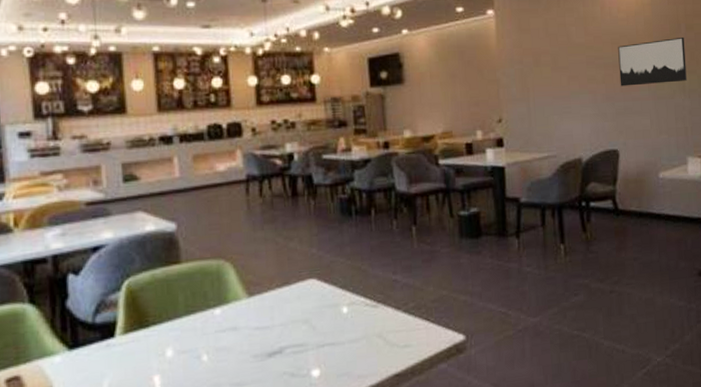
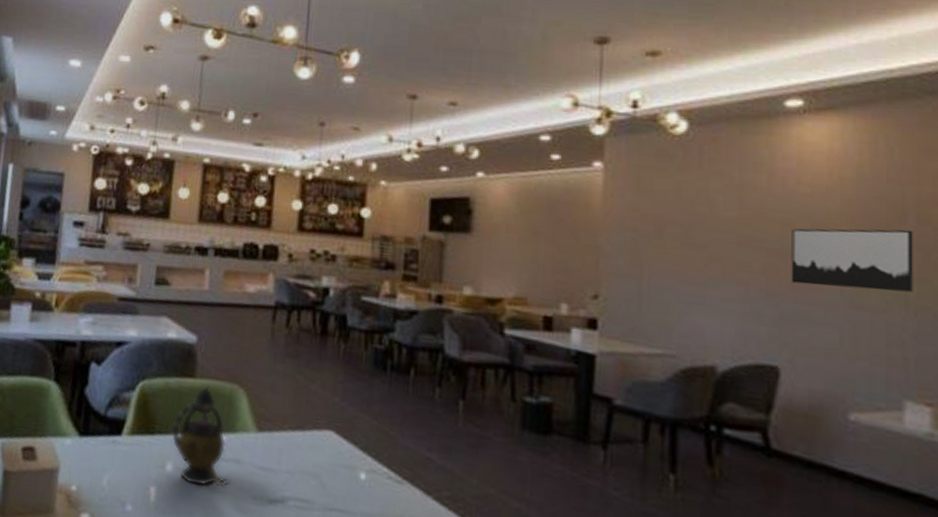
teapot: none [165,267,230,363] -> present [171,385,229,488]

